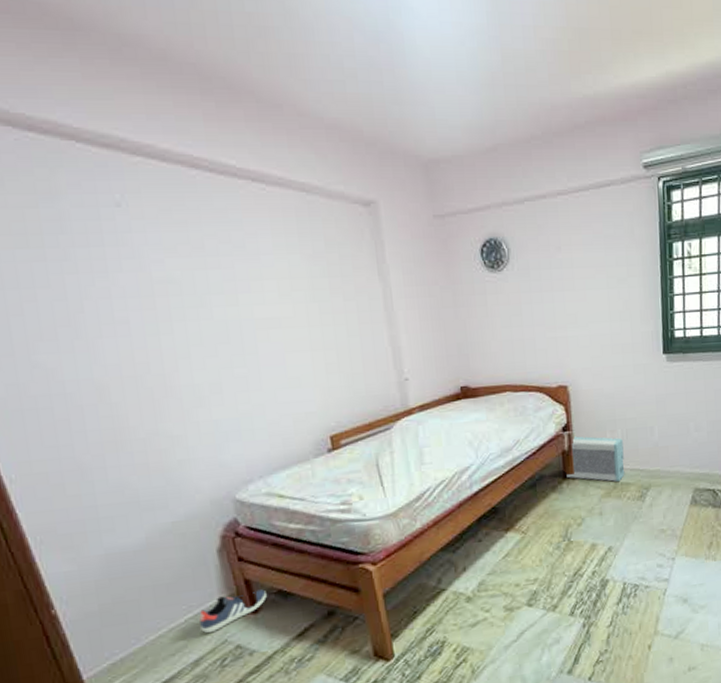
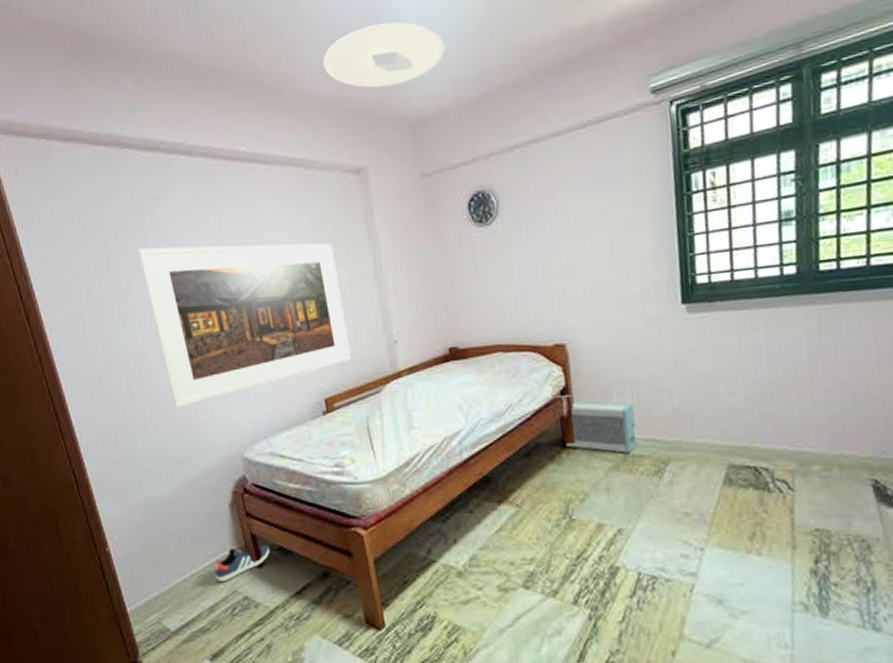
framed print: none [91,262,359,447] -> present [137,243,351,408]
ceiling light: none [328,54,460,121] -> present [322,22,446,88]

